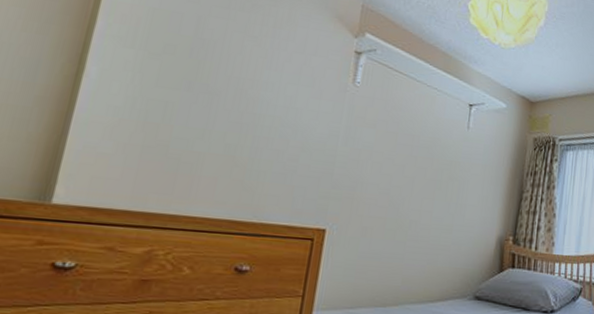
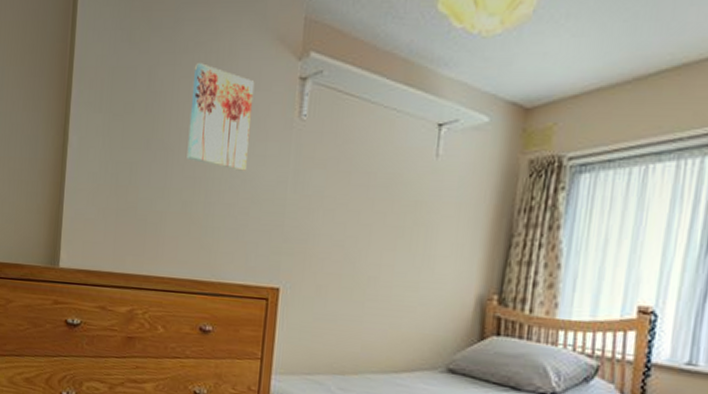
wall art: none [234,22,312,124] -> present [186,63,255,172]

